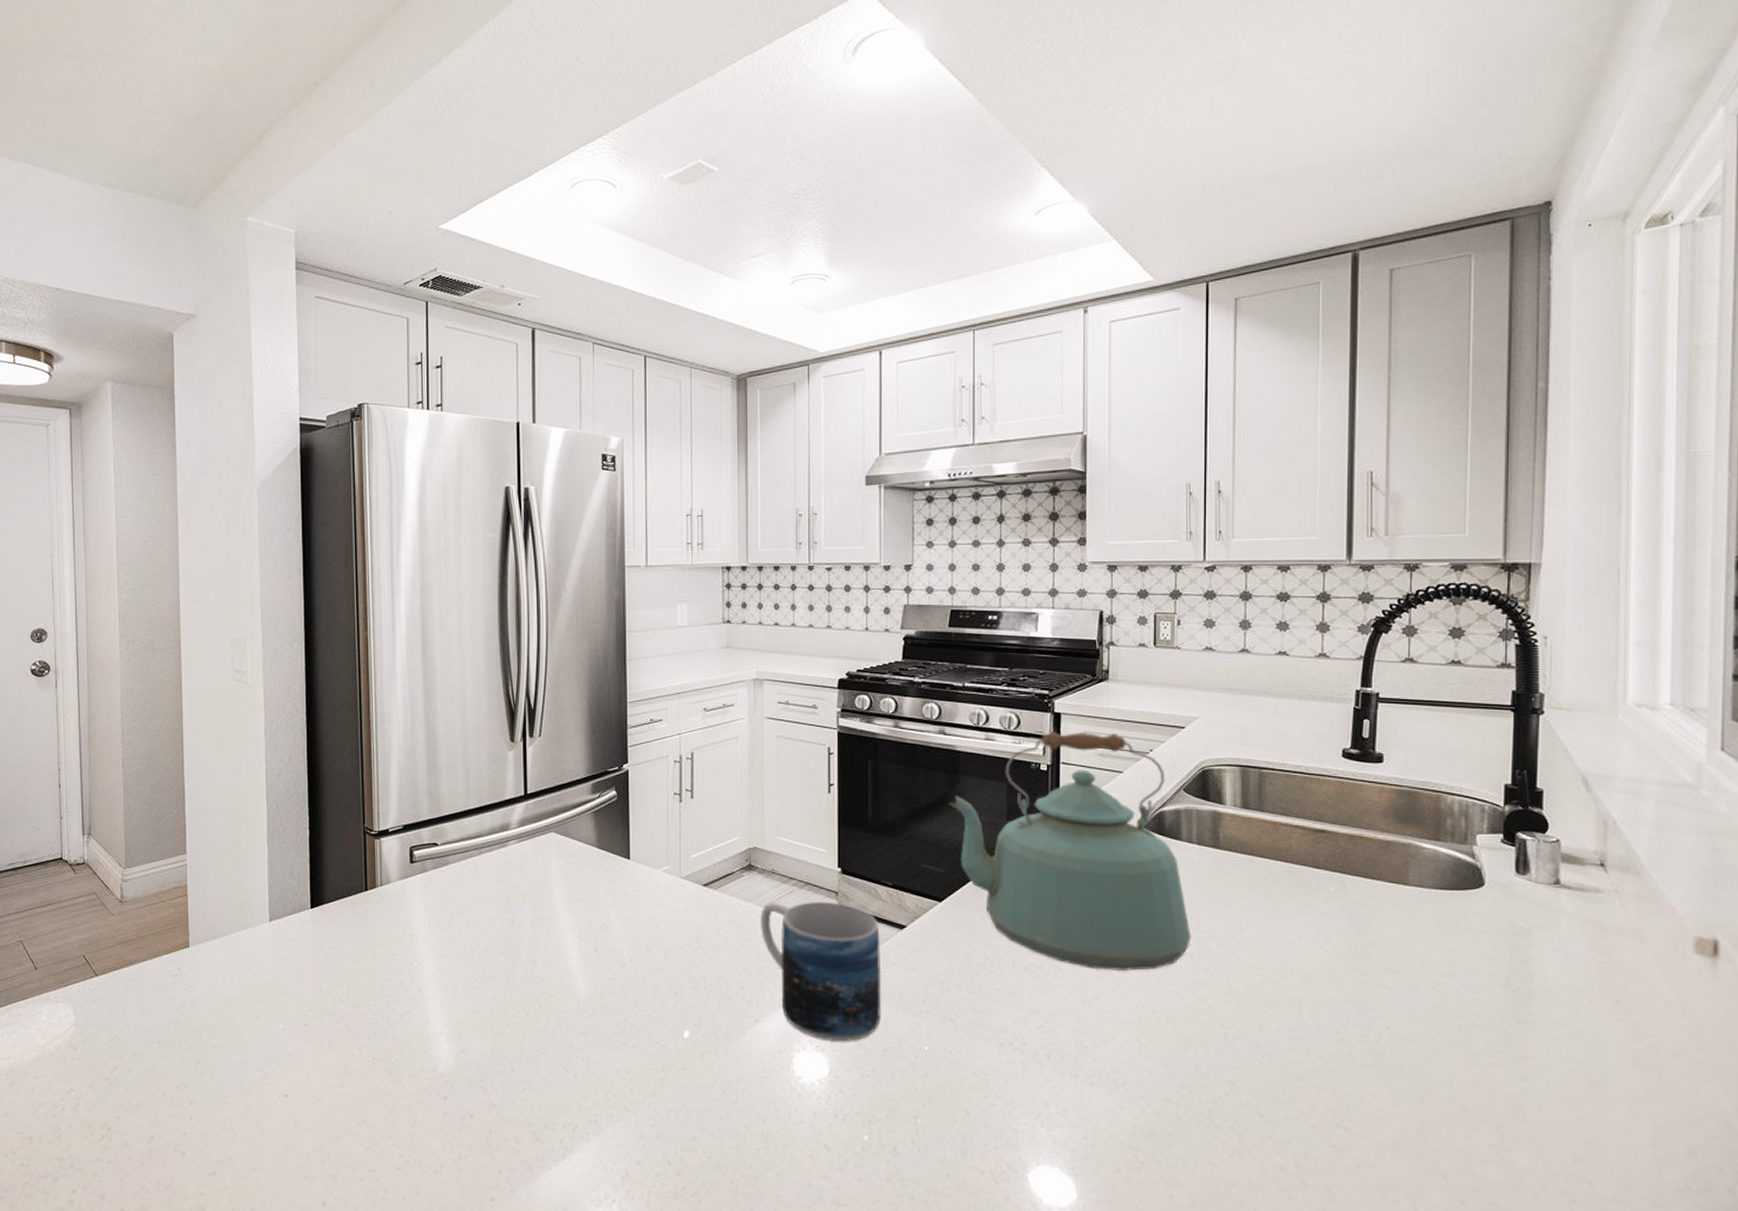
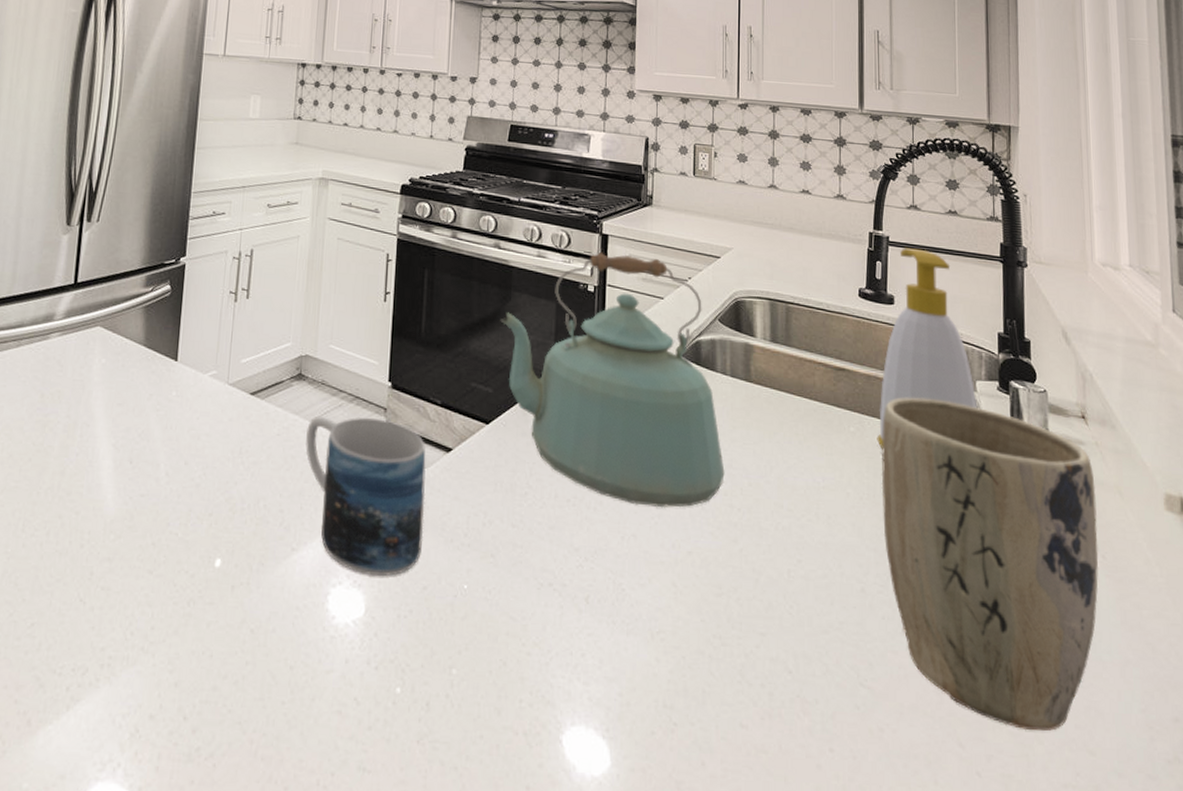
soap bottle: none [1360,703,1477,907] -> present [877,248,978,450]
plant pot: none [1364,854,1612,1164] -> present [881,397,1099,731]

